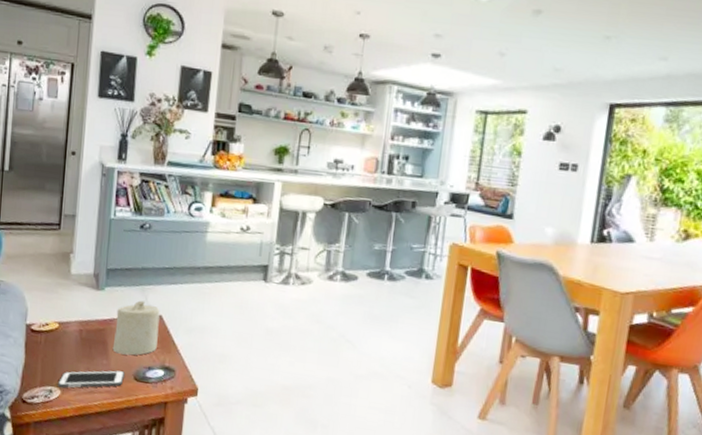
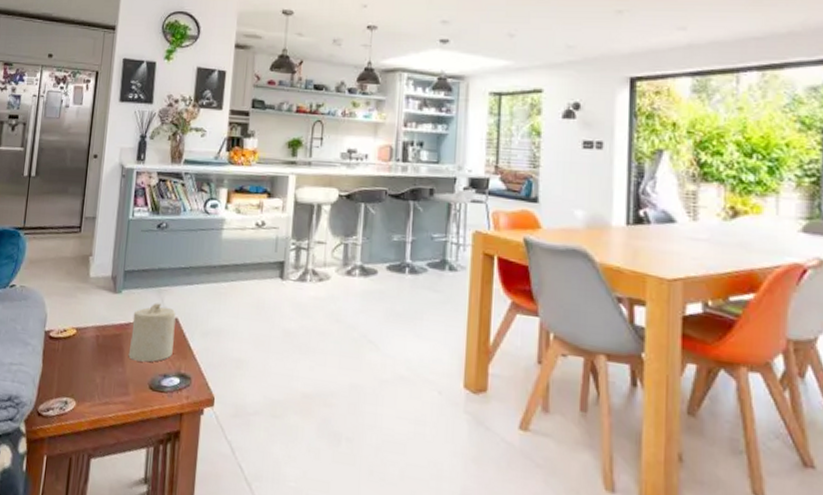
cell phone: present [57,370,125,388] -> none [72,378,140,399]

